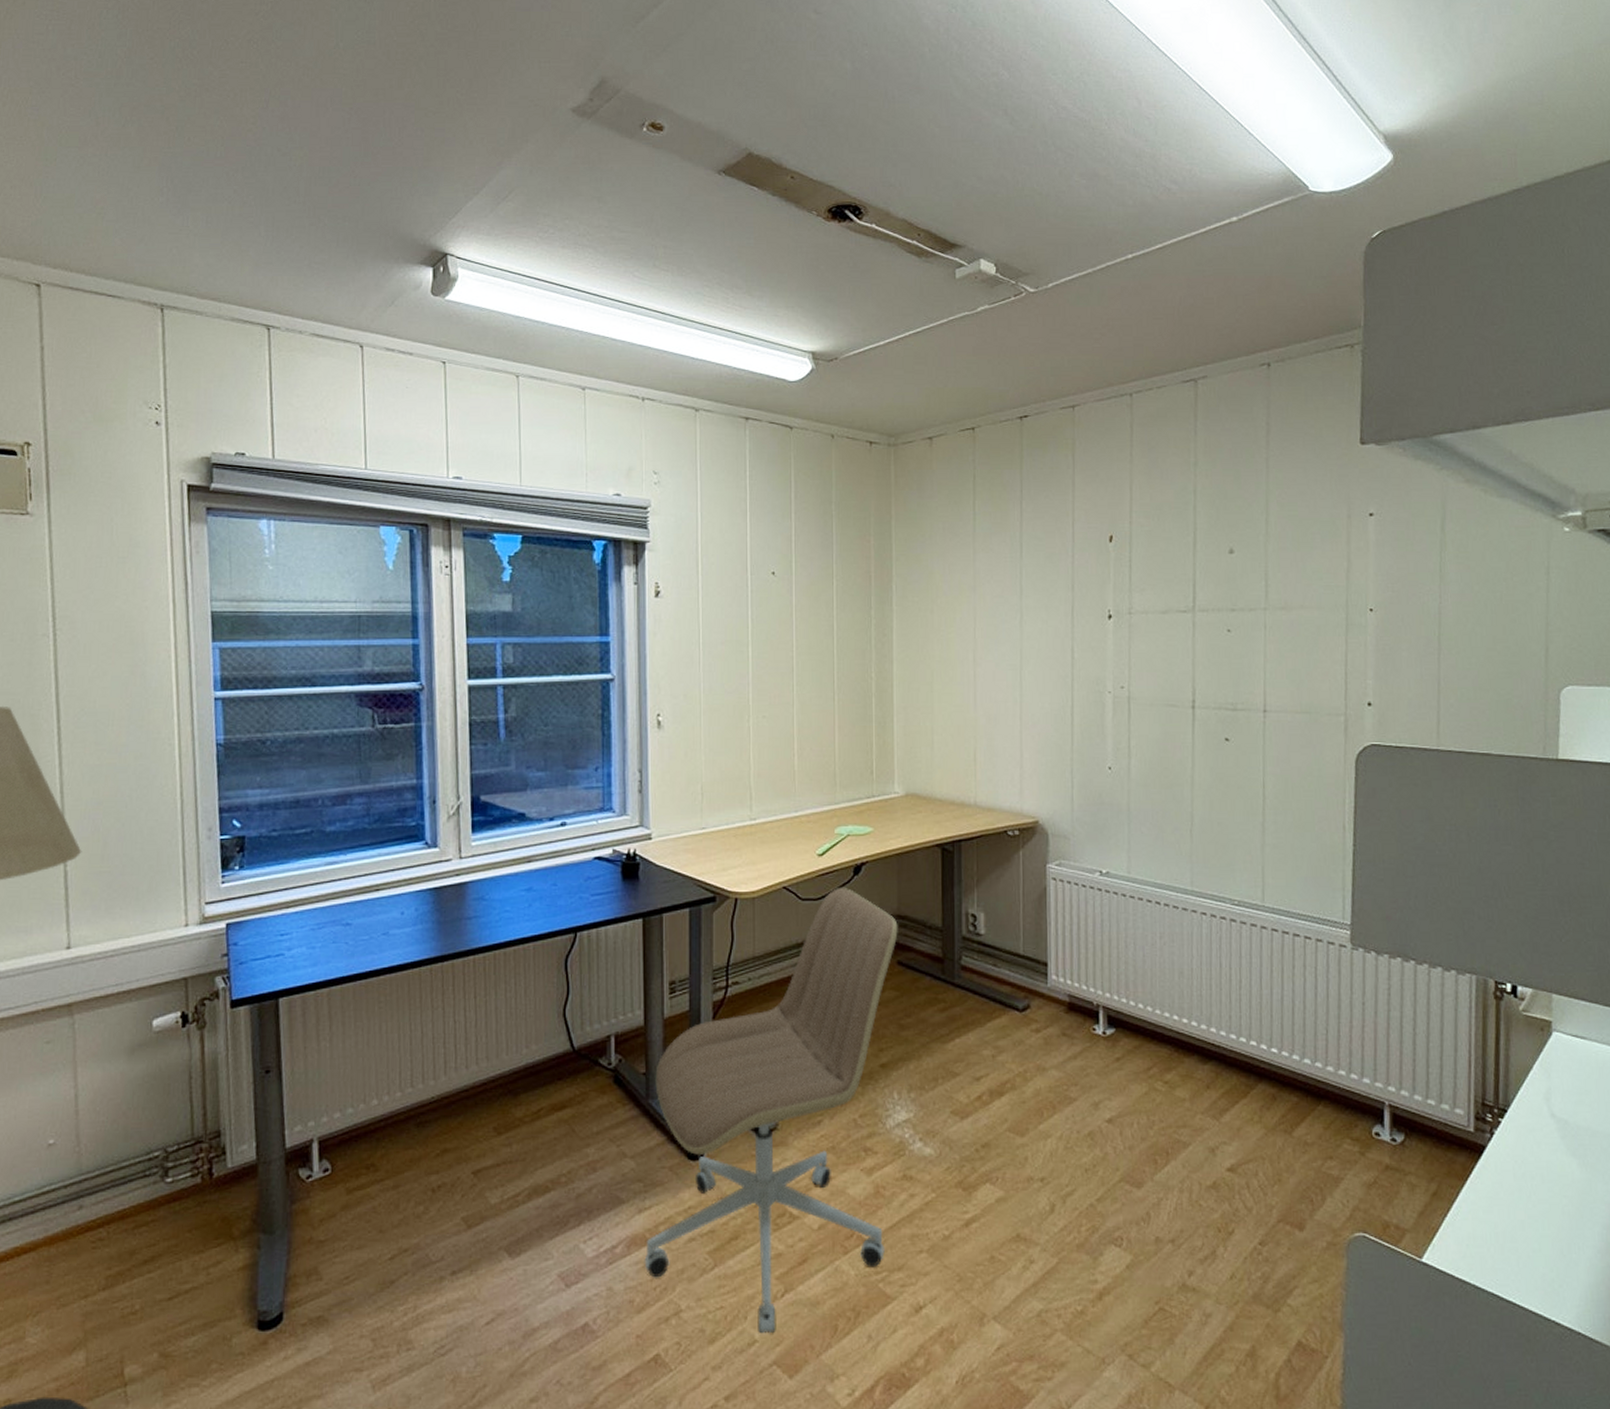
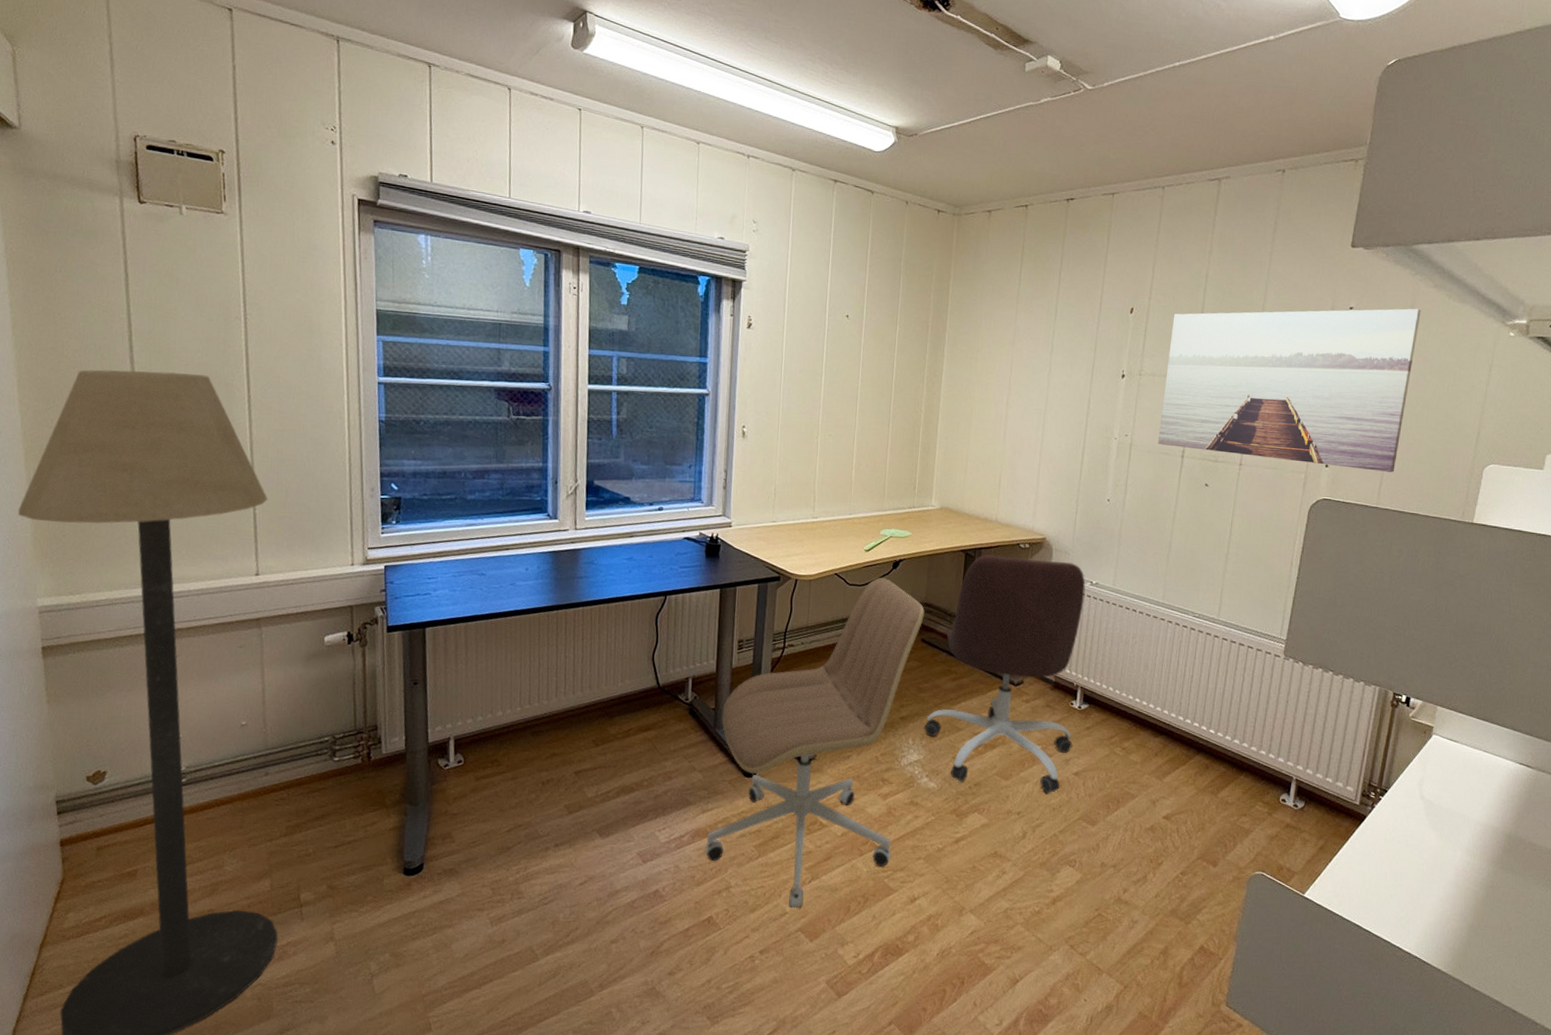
office chair: none [912,847,1101,1150] -> present [924,554,1086,794]
wall art: none [1161,508,1455,706] -> present [1158,308,1421,472]

